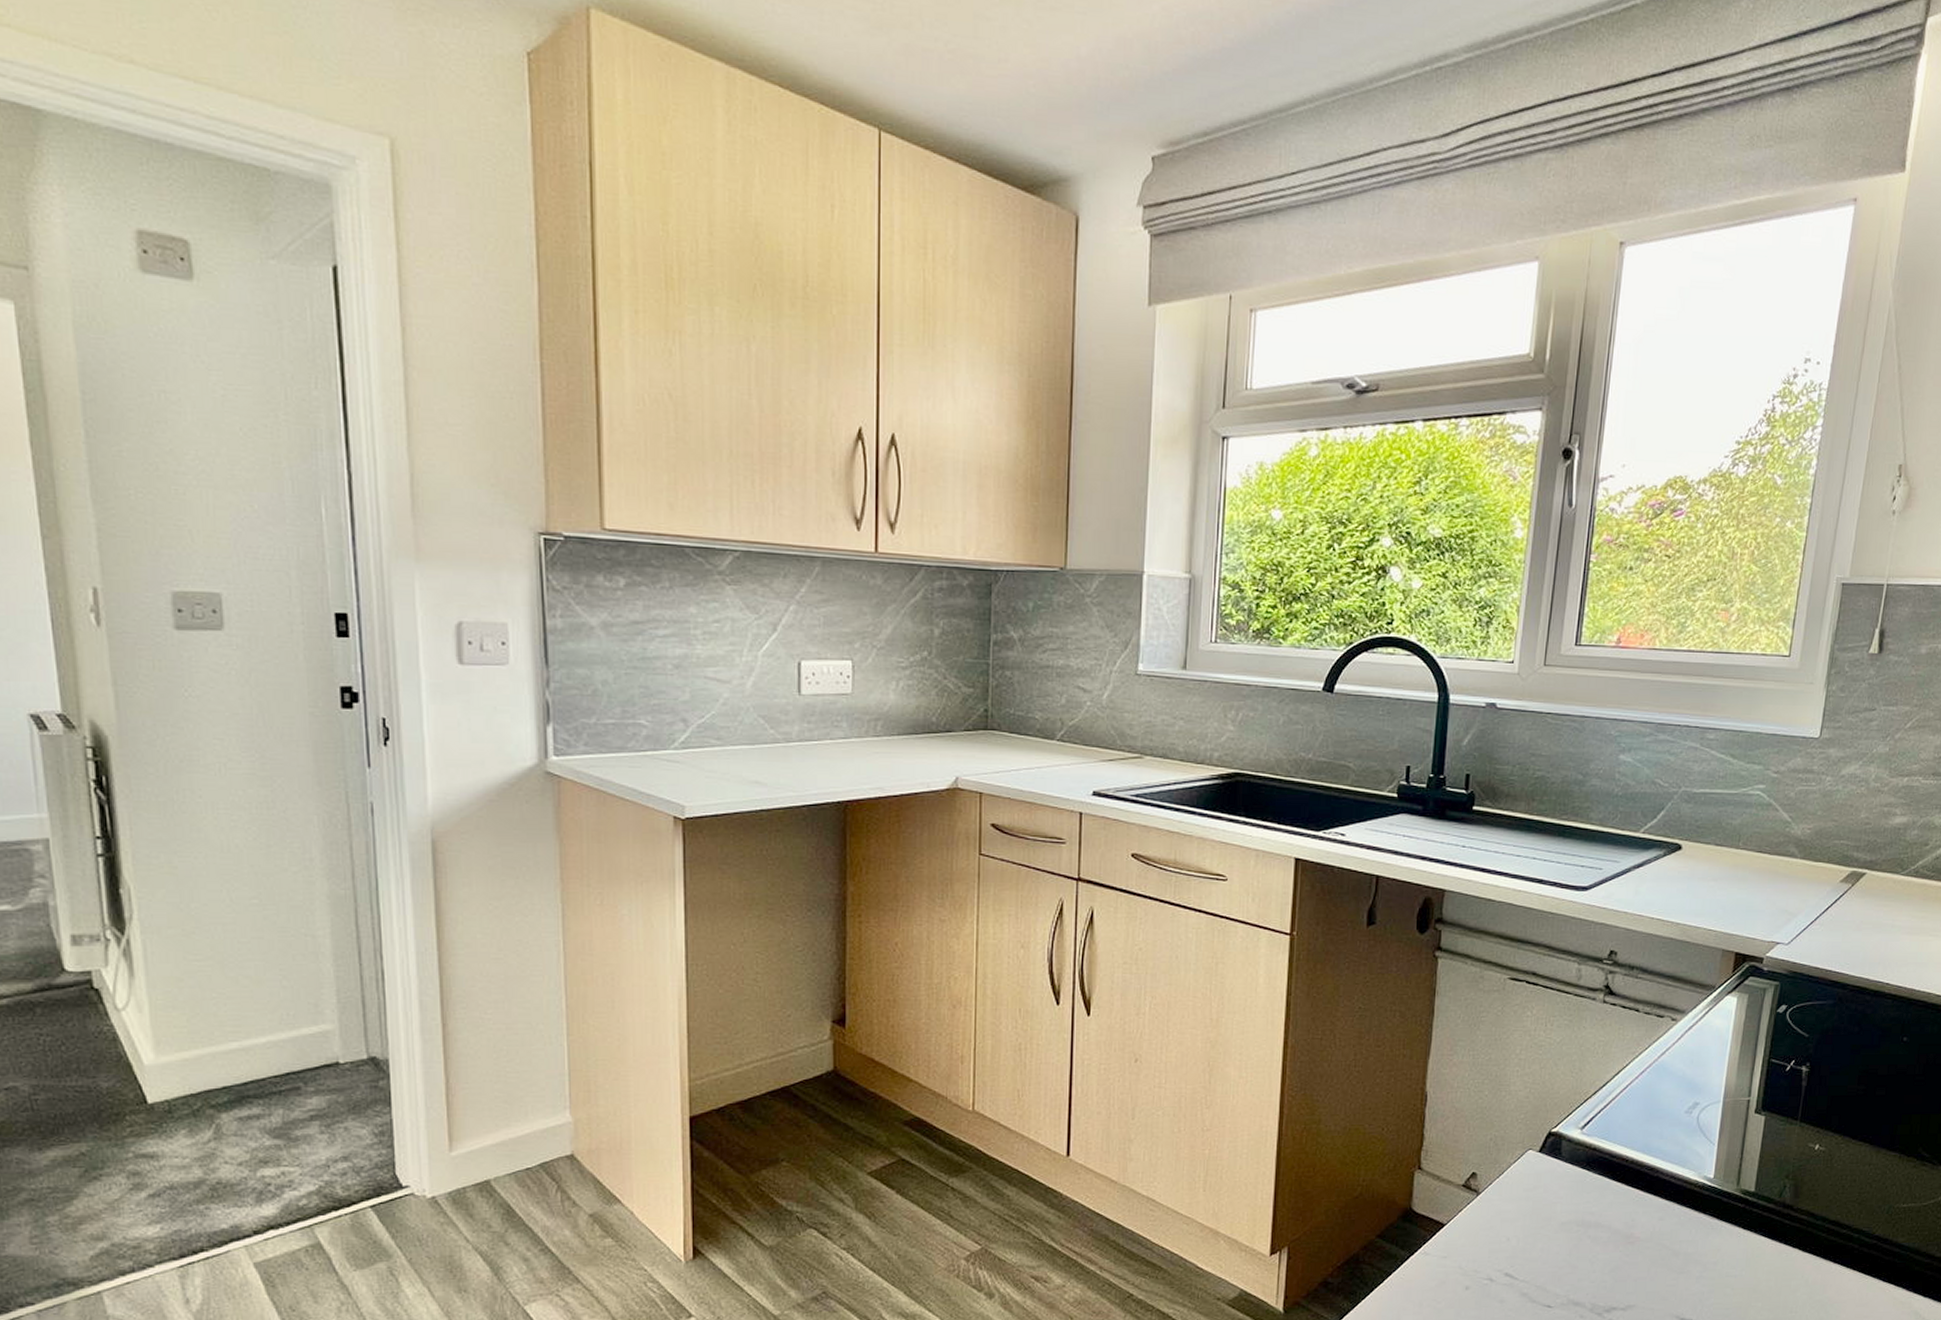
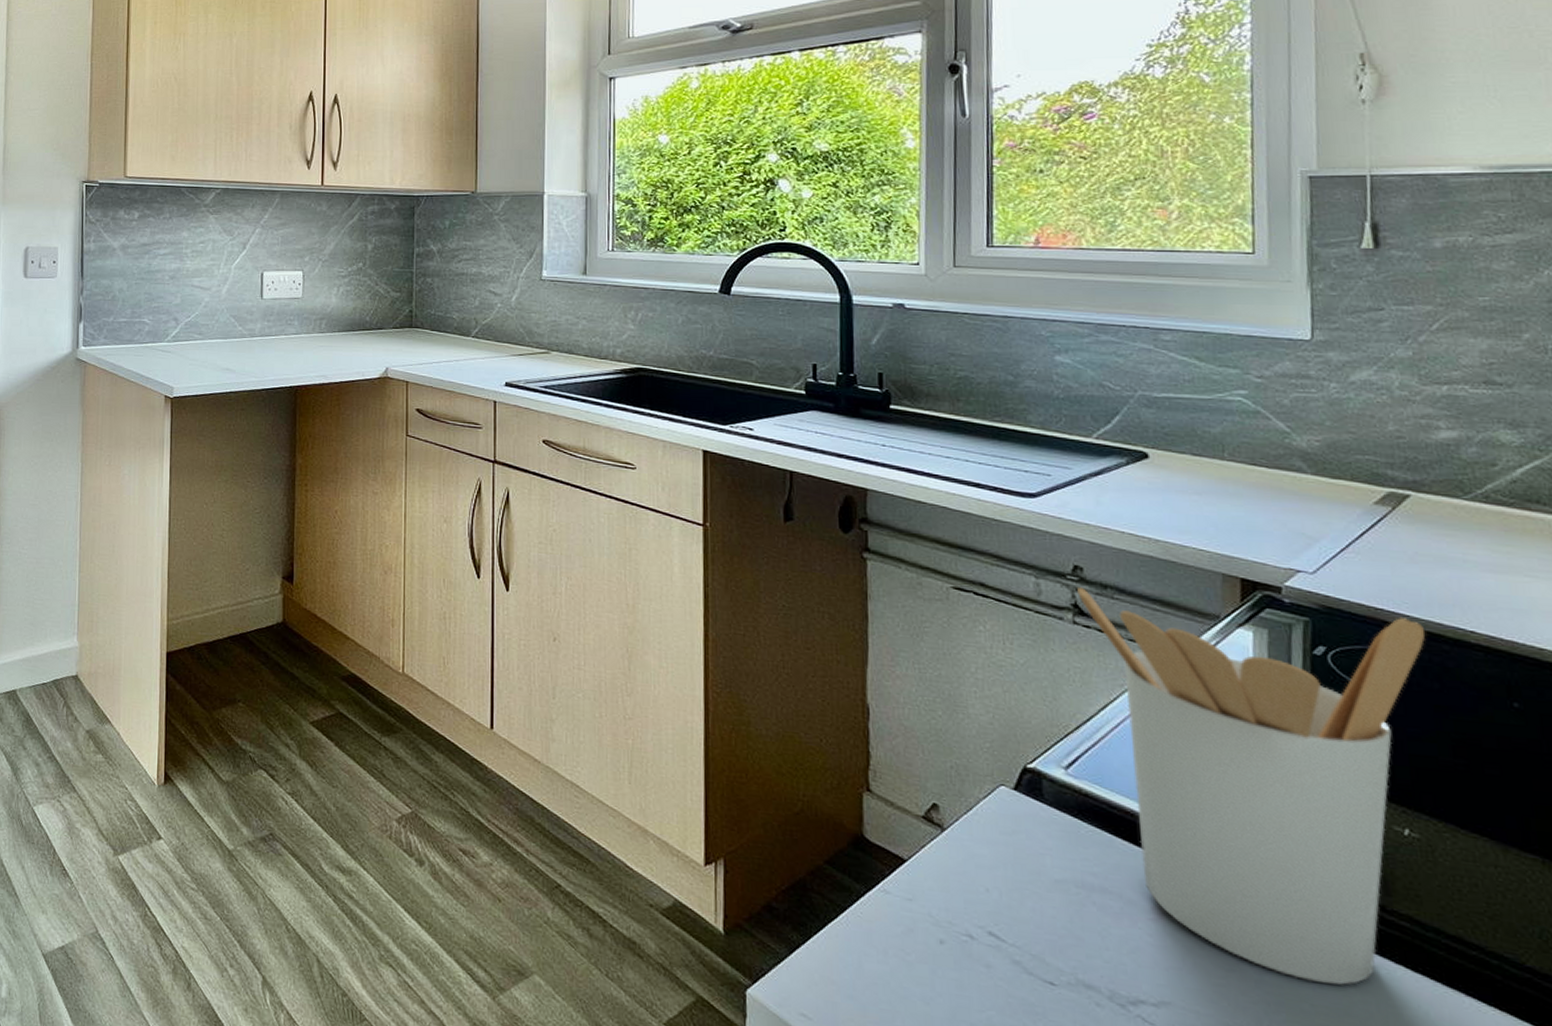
utensil holder: none [1610,969,1856,1271] -> present [1077,586,1425,985]

